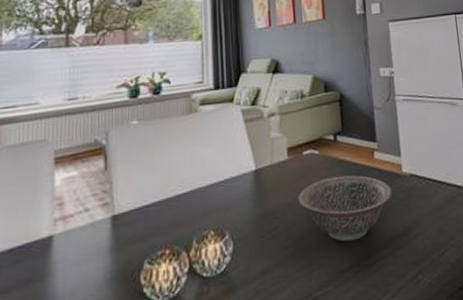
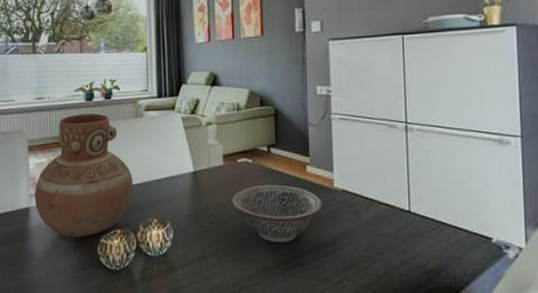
vase: none [59,112,186,269] -> present [34,113,134,238]

